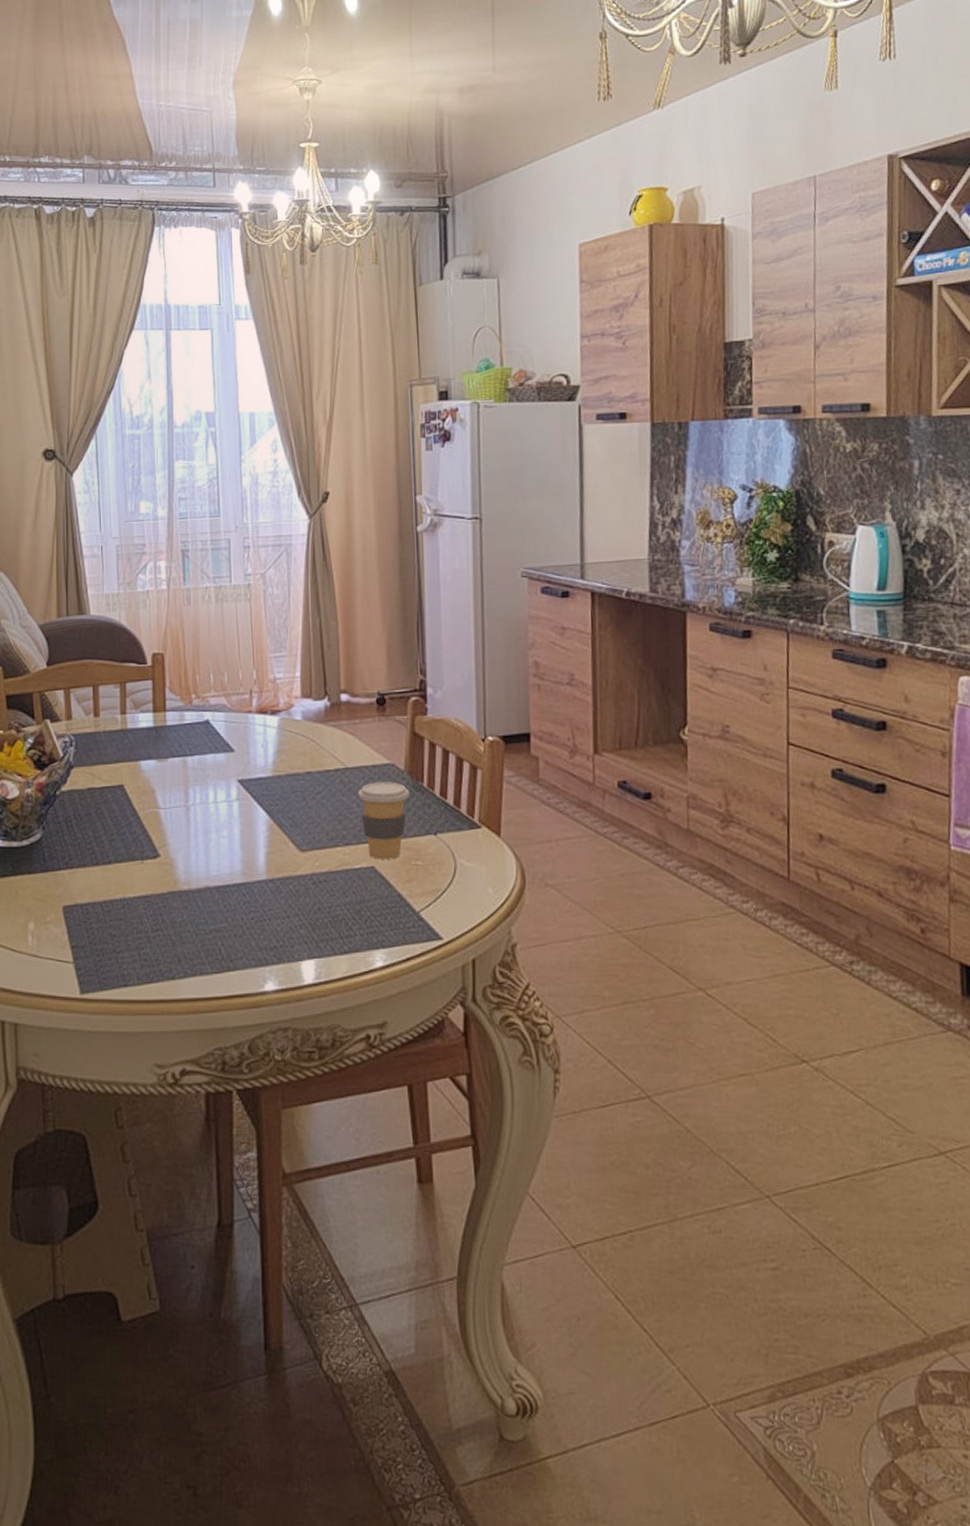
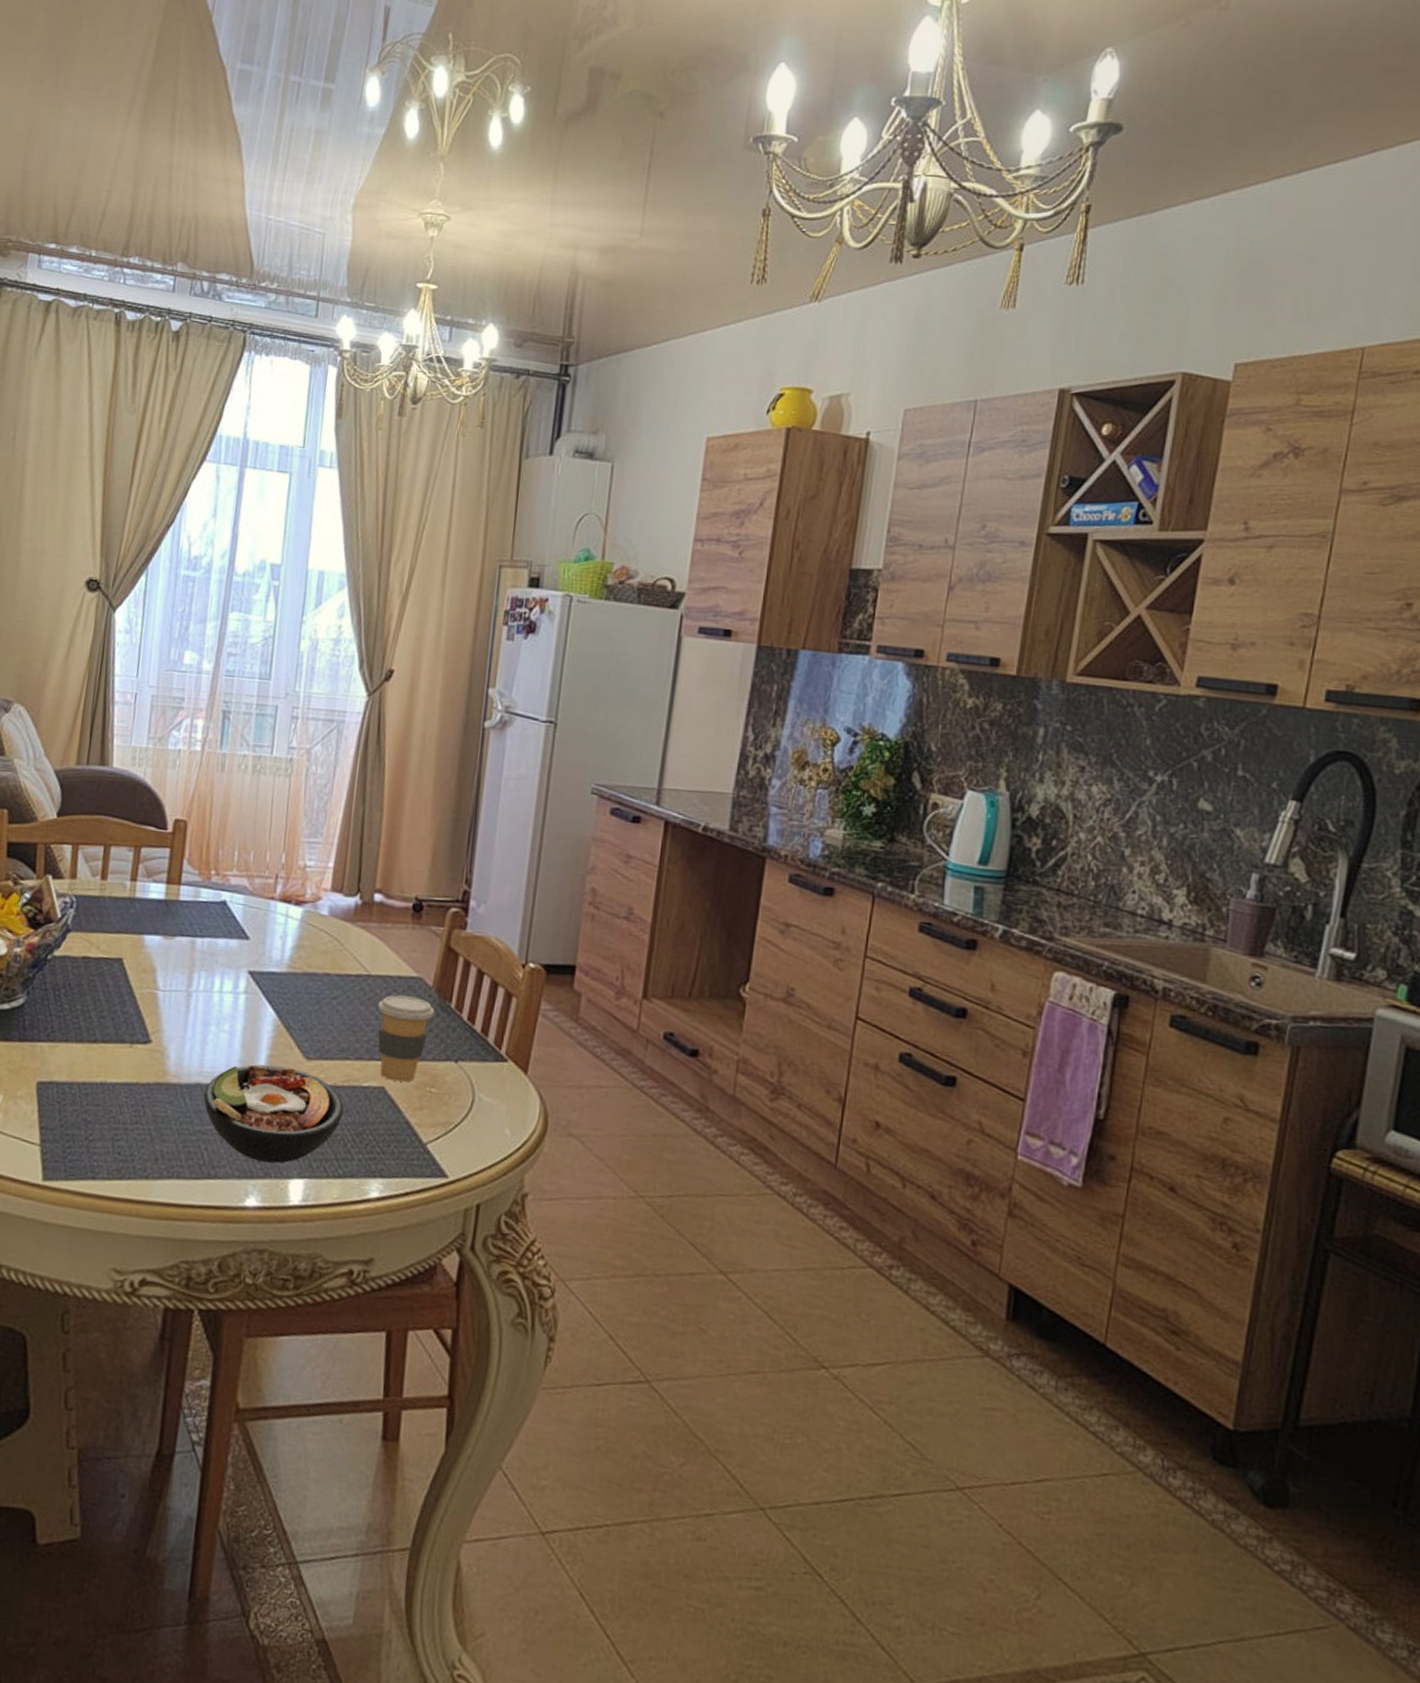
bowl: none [214,861,342,949] -> present [203,1064,344,1164]

